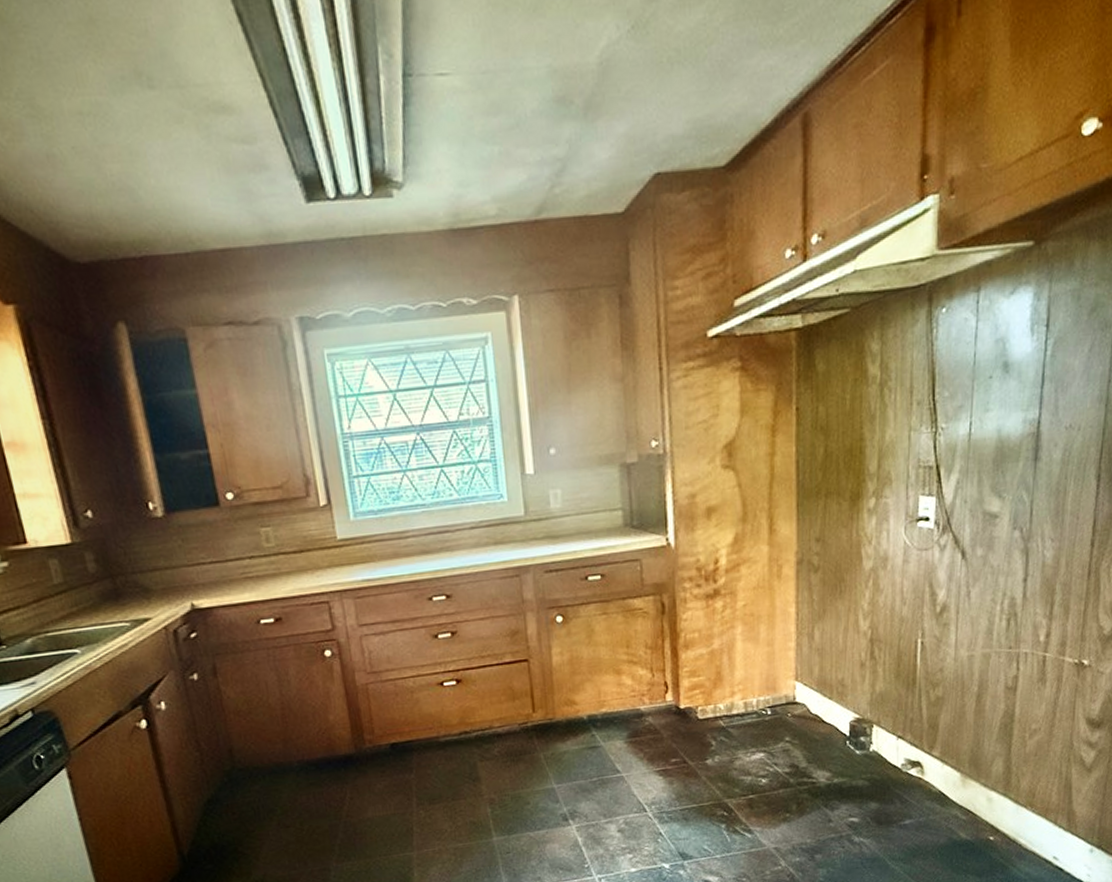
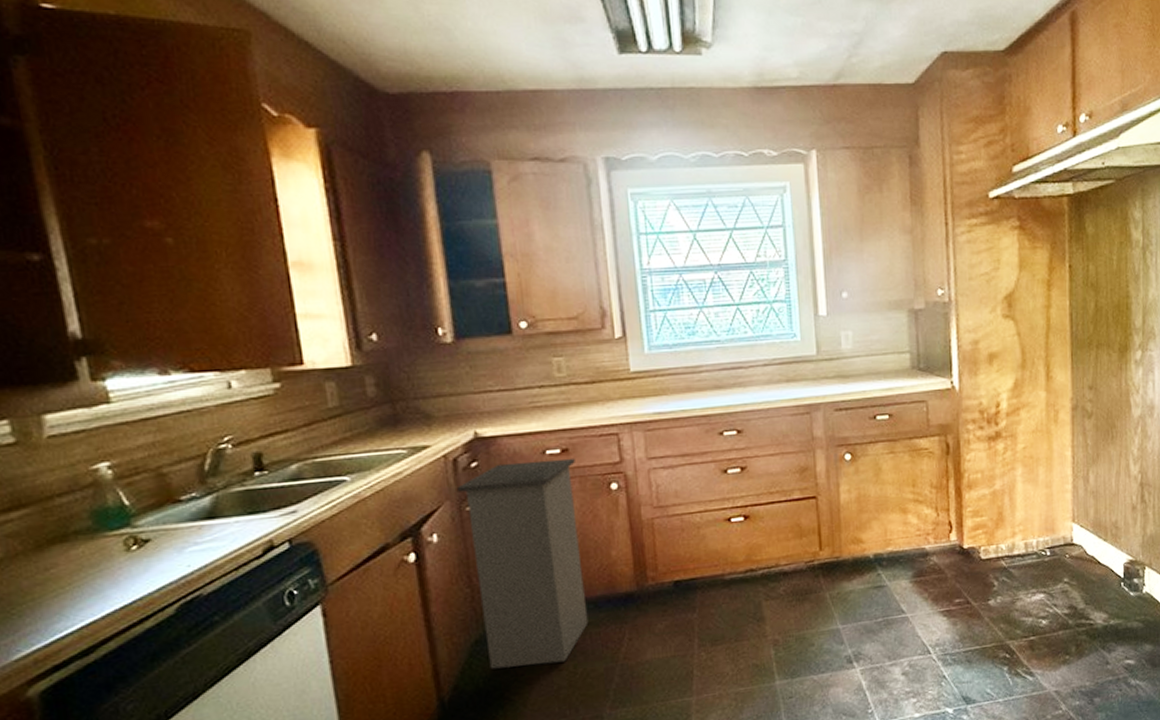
trash can: none [180,626,312,826] -> present [457,458,589,669]

